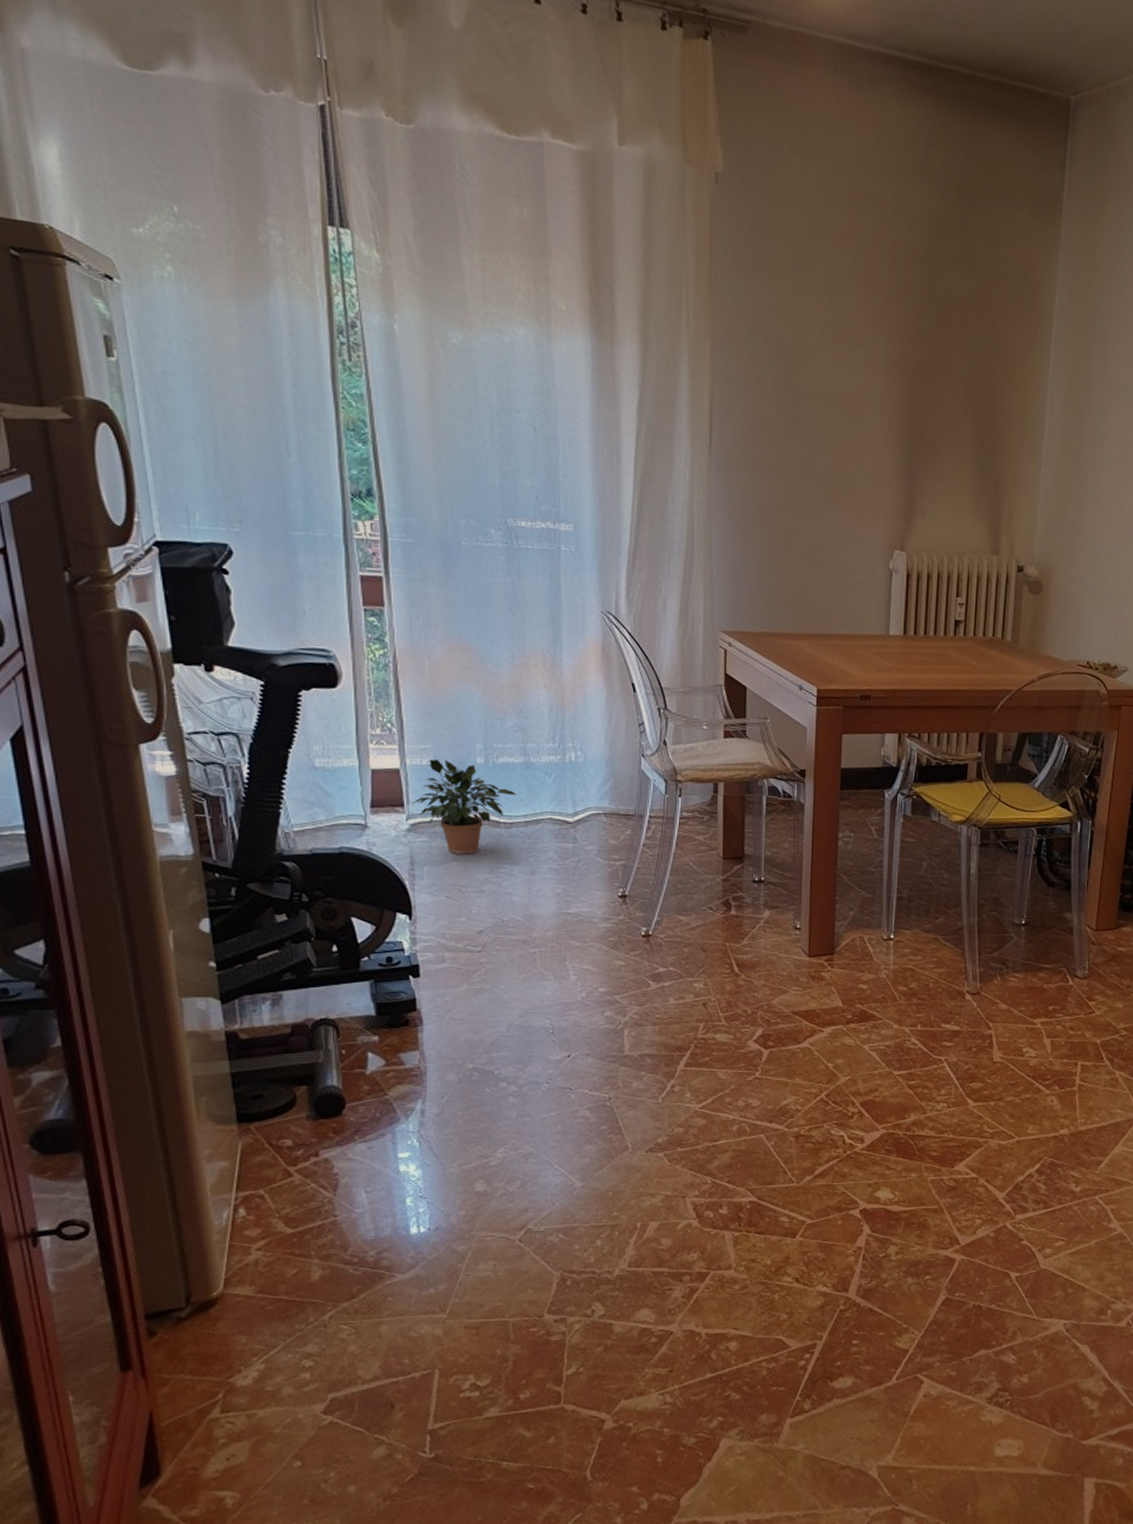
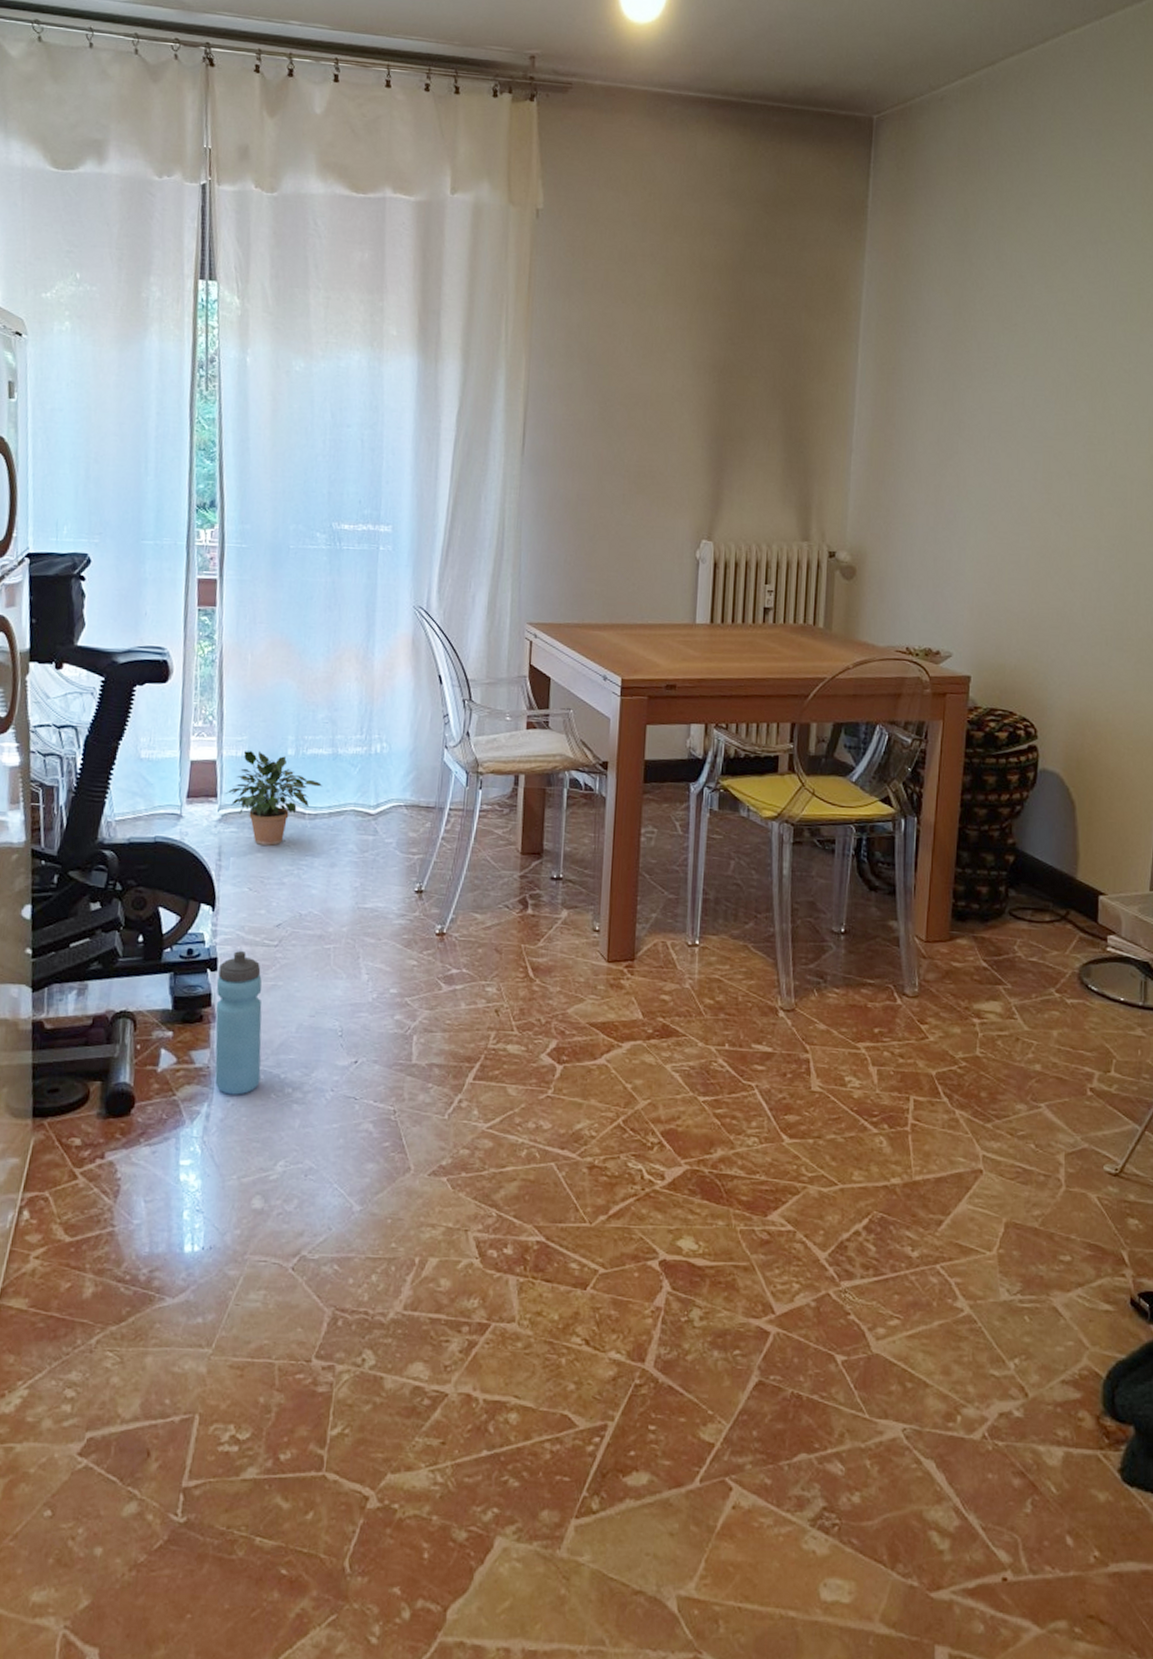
water bottle: none [420,958,474,1092] -> present [214,951,262,1095]

